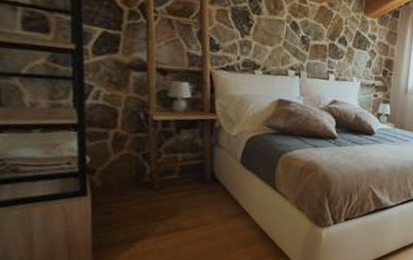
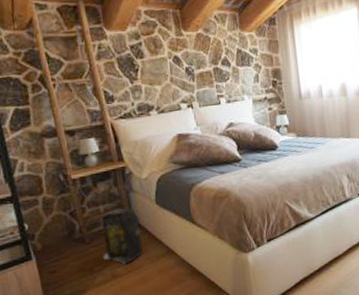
backpack: none [169,161,220,218] -> present [101,208,143,265]

